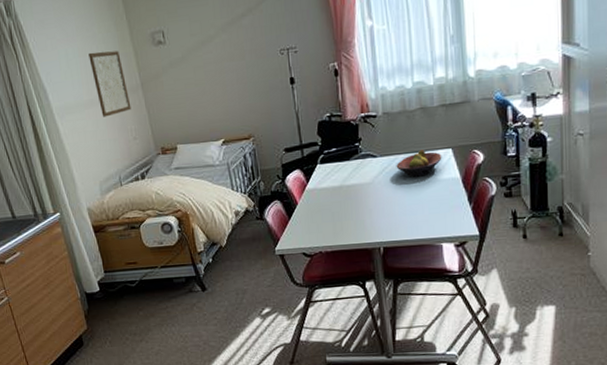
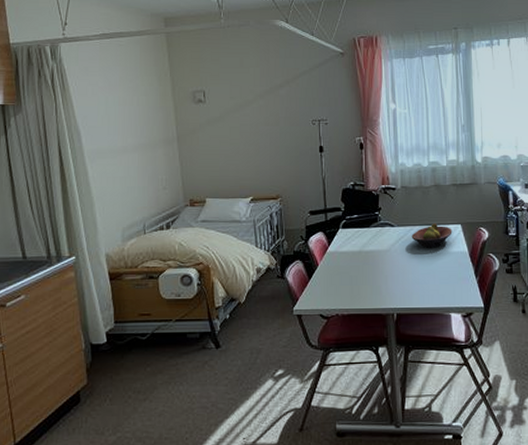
wall art: present [88,50,132,117] -> none [128,102,165,165]

